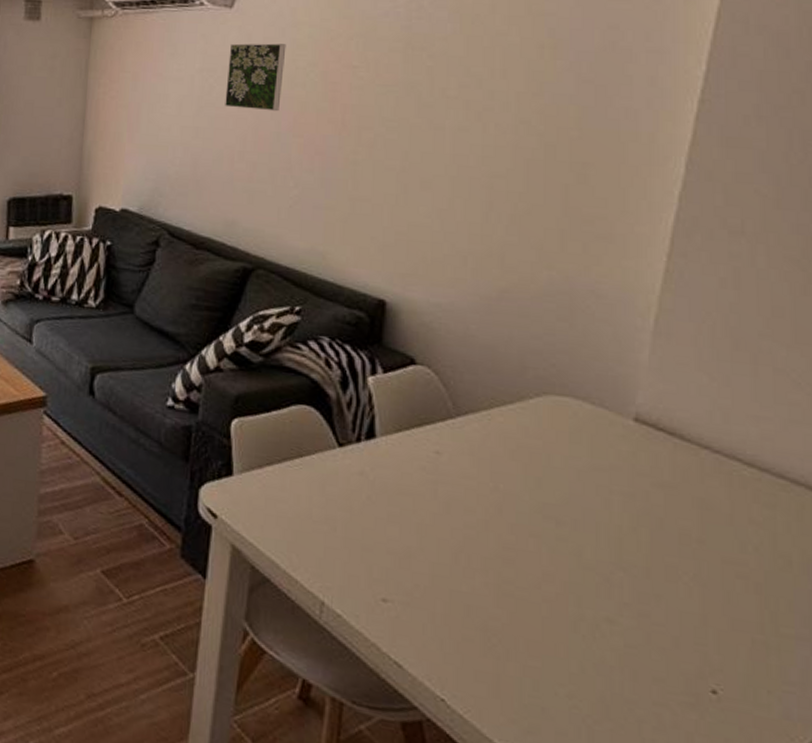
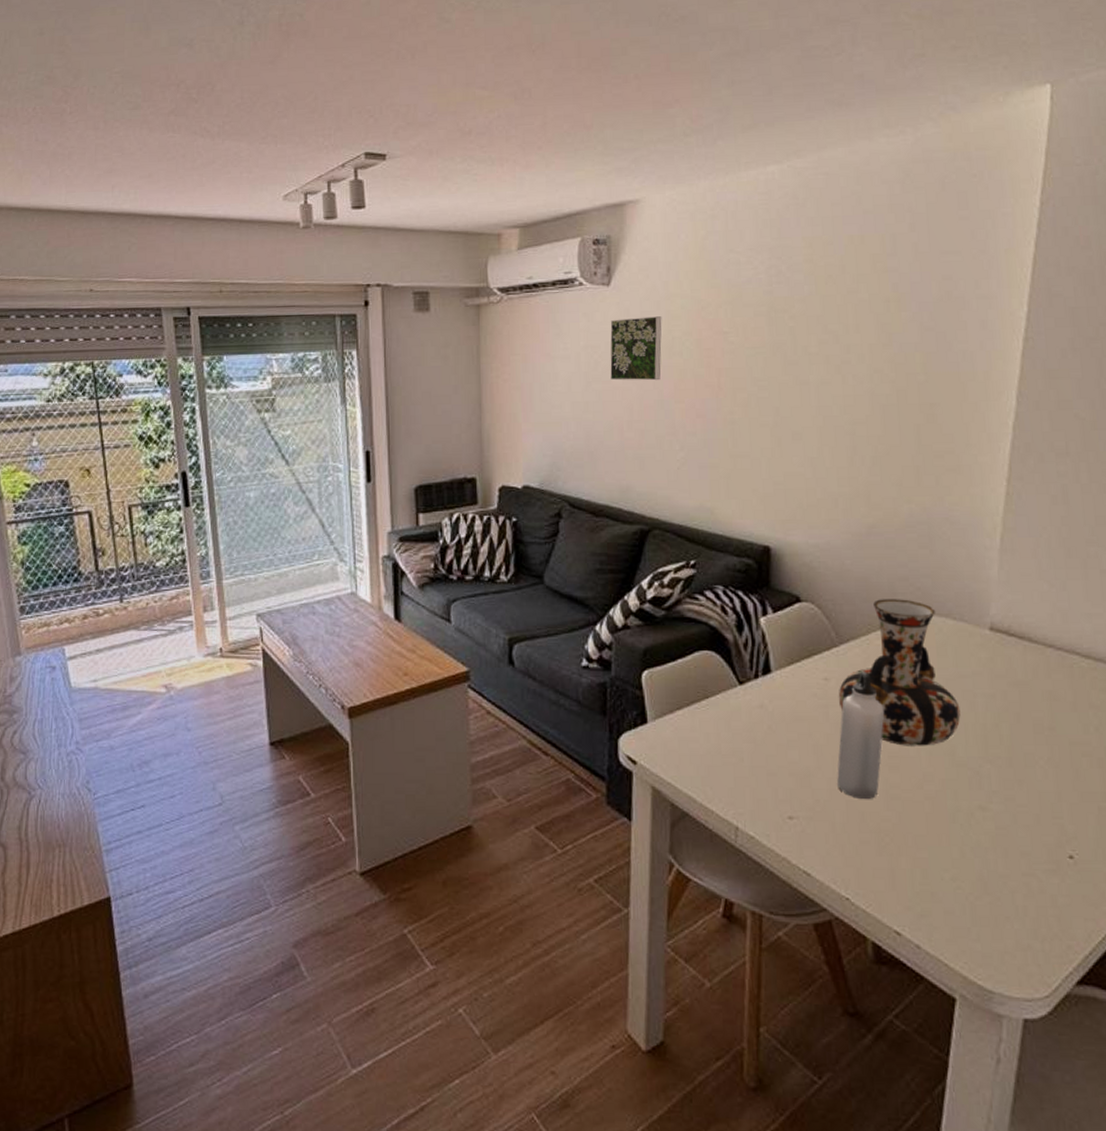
water bottle: none [441,449,503,592] -> present [837,672,885,799]
vase: none [450,371,592,542] -> present [838,599,961,746]

